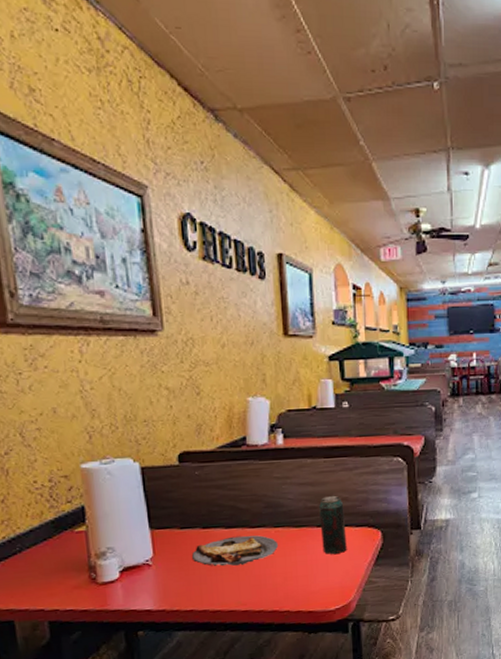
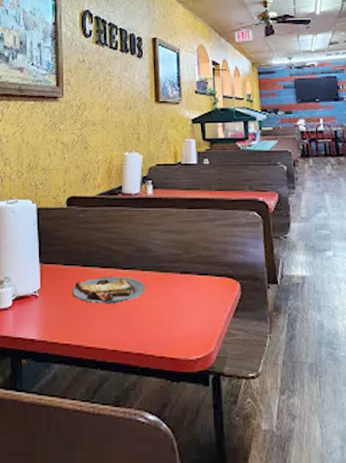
beverage can: present [319,495,347,554] -> none [182,244,208,301]

